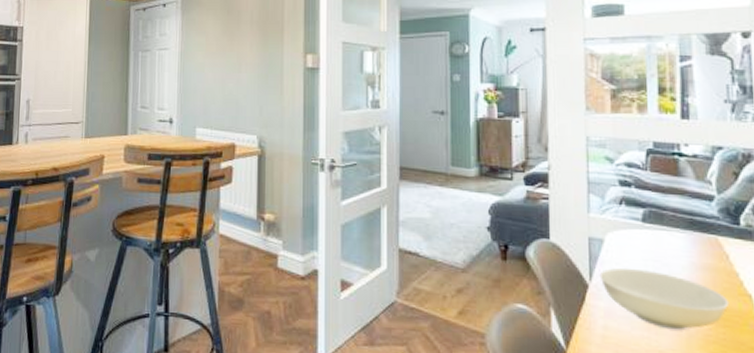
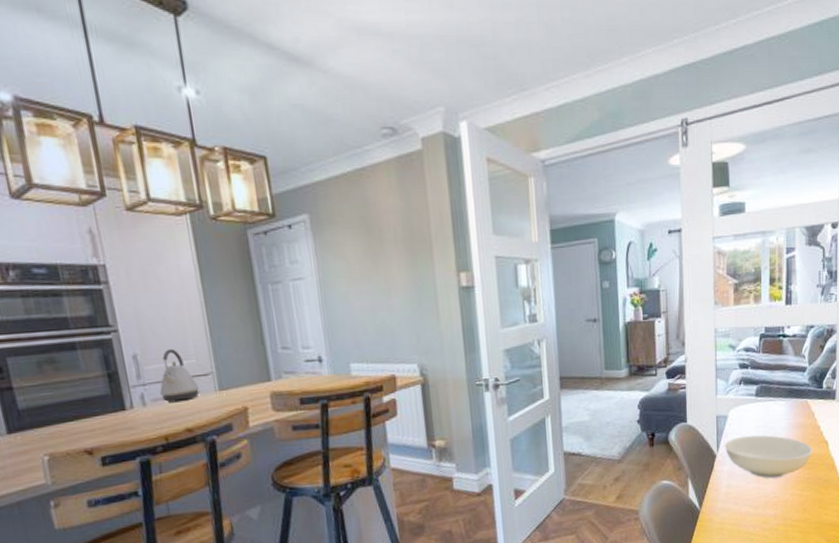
kettle: none [40,97,70,144] -> present [160,348,200,403]

